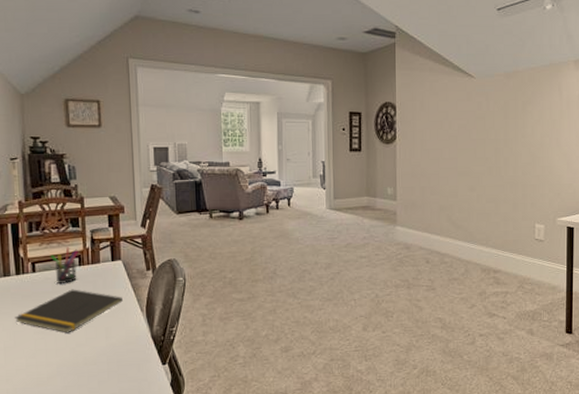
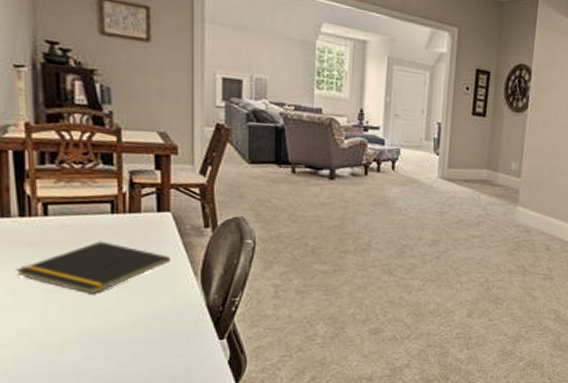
pen holder: present [50,247,79,285] -> none [70,188,112,234]

